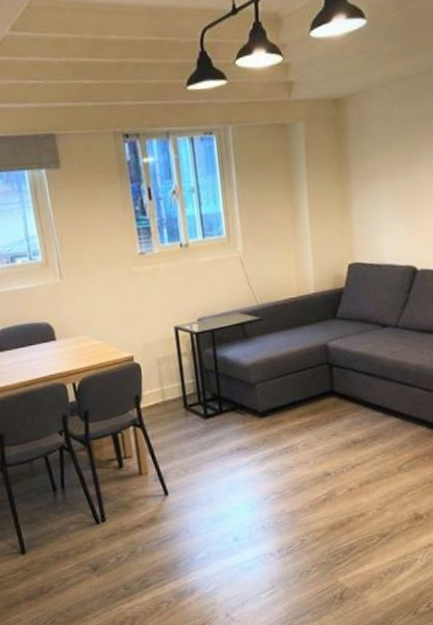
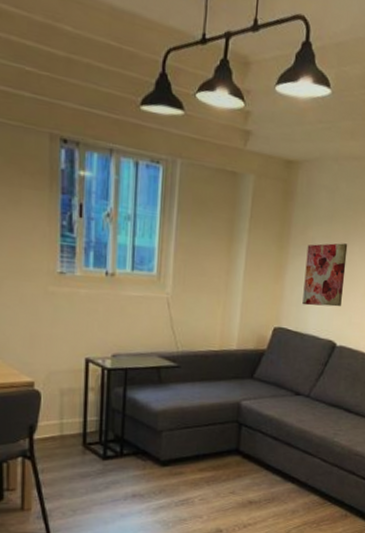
wall art: none [369,165,415,236] -> present [302,243,348,307]

